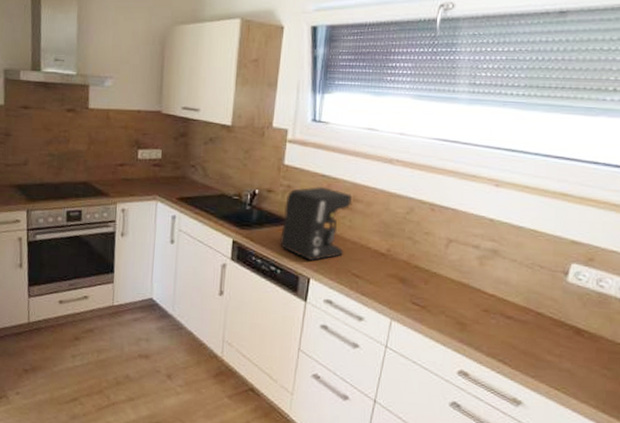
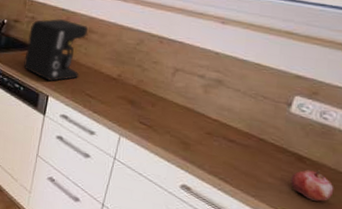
fruit: none [569,343,612,377] -> present [291,169,334,202]

